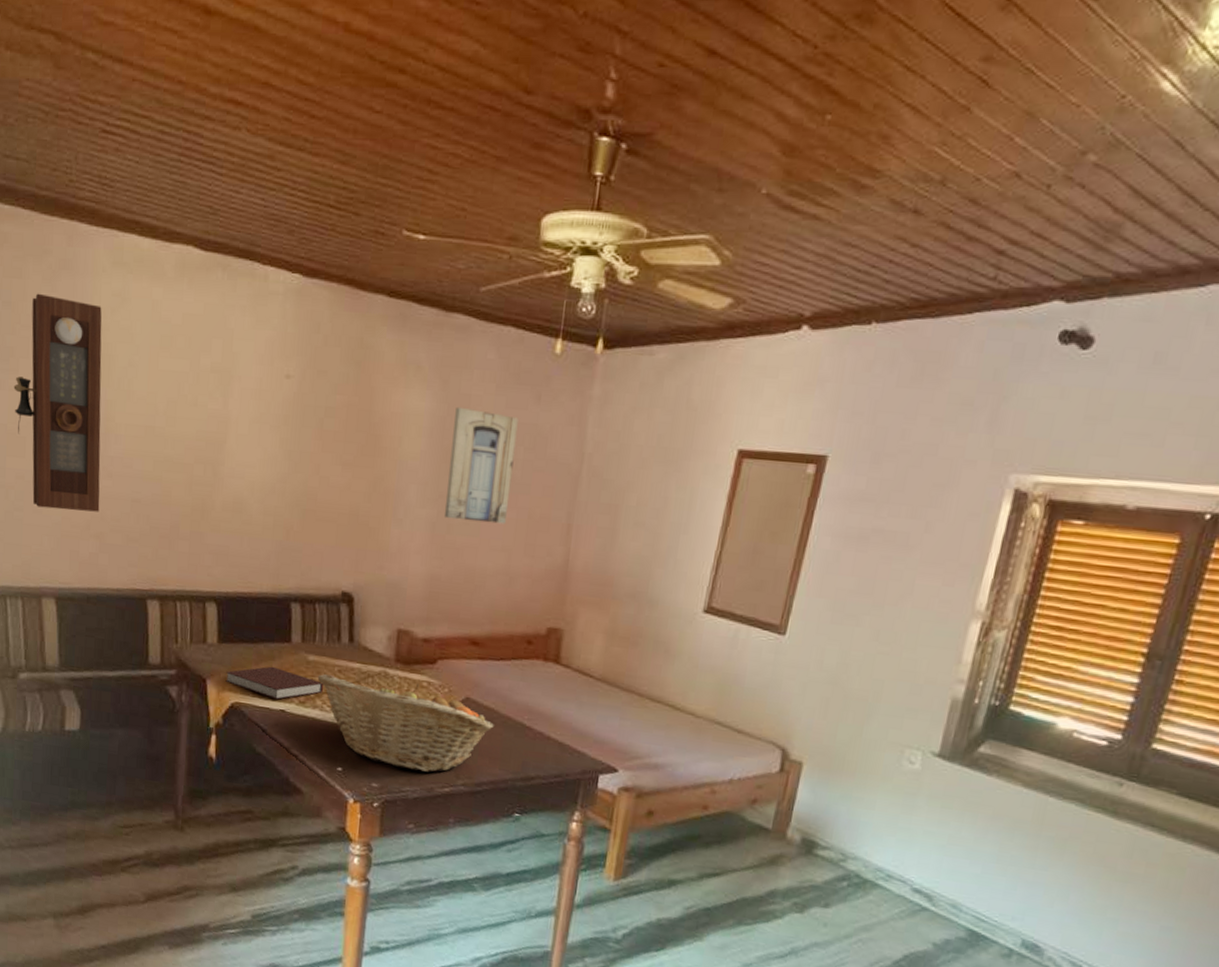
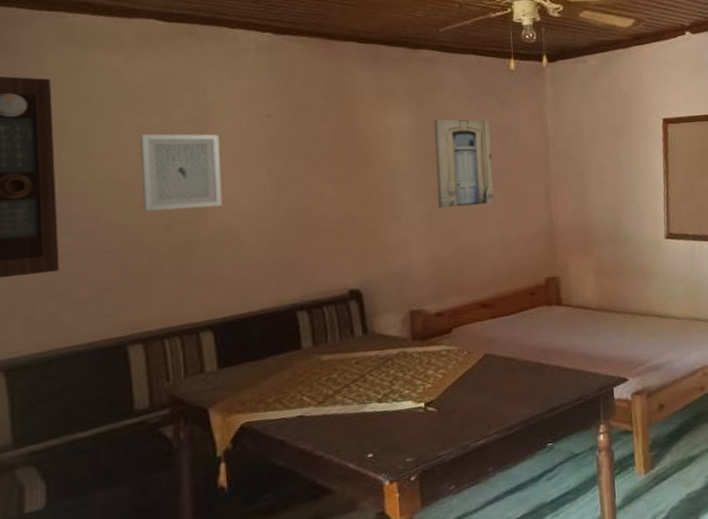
wall art: none [169,380,240,473] -> present [140,134,222,212]
notebook: present [225,666,324,700] -> none [231,376,343,408]
fruit basket: present [317,673,494,772] -> none [334,354,515,438]

